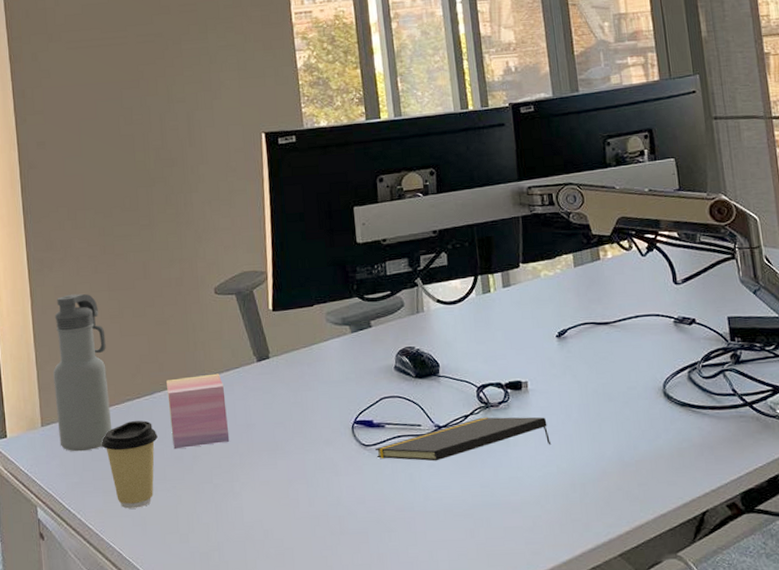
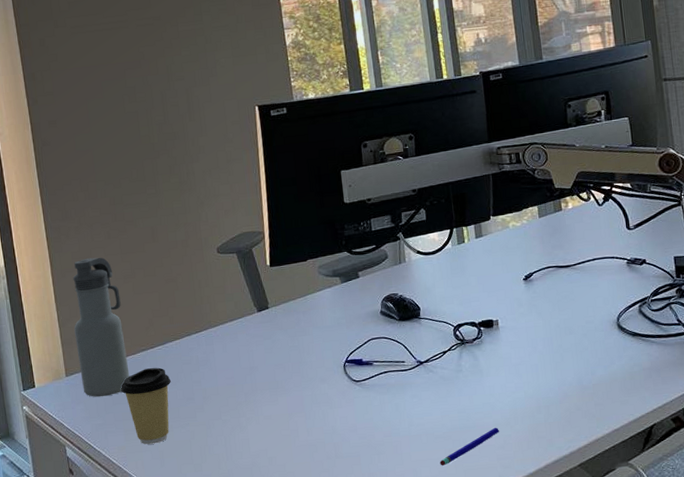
sticky notes: present [166,373,230,450] -> none [177,323,236,392]
notepad: present [375,417,552,461] -> none [365,350,520,392]
pen: none [459,506,528,549] -> present [439,427,499,466]

